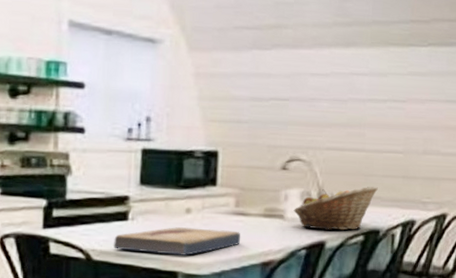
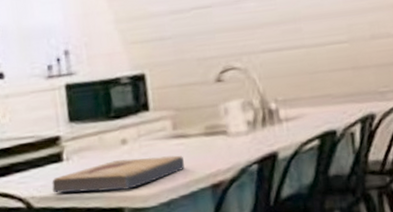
fruit basket: present [293,186,378,231] -> none [236,83,326,141]

